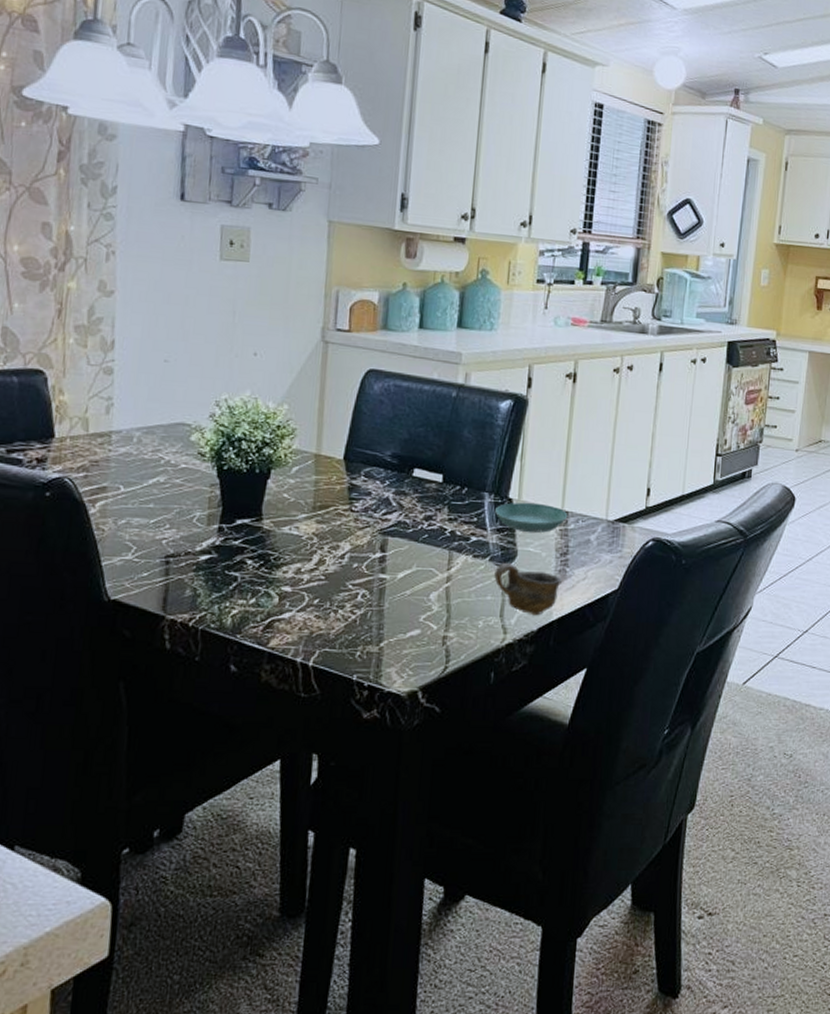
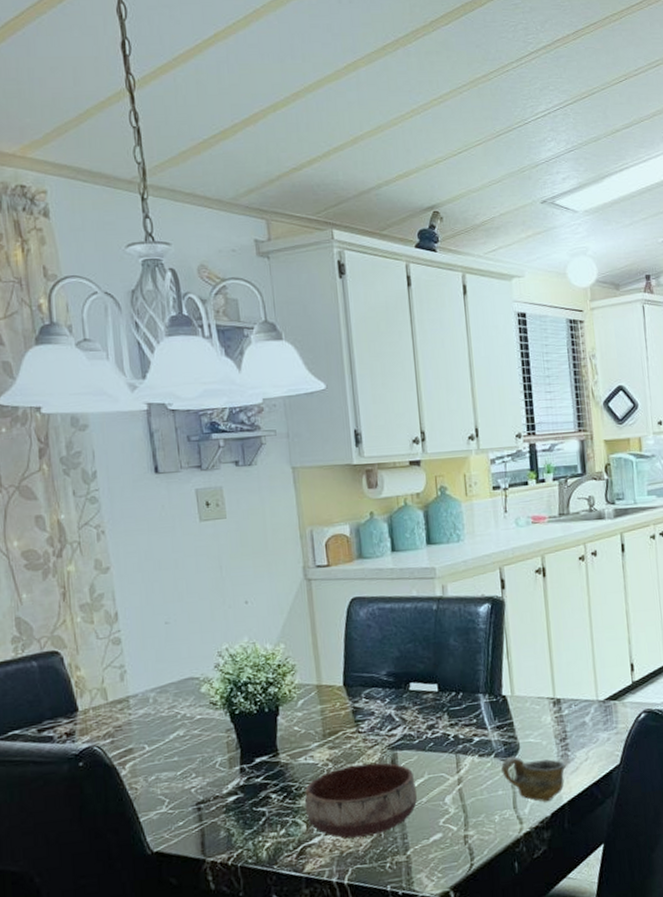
bowl: none [280,544,402,620] -> present [304,762,418,839]
saucer: present [494,502,568,533] -> none [491,695,561,725]

